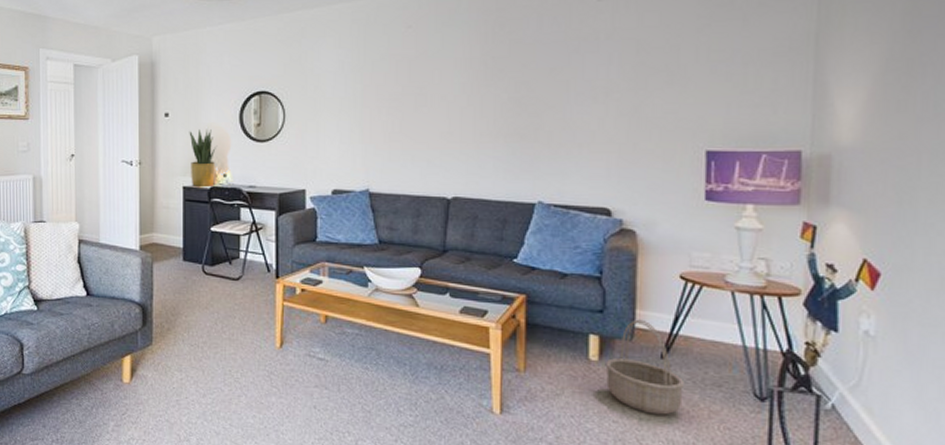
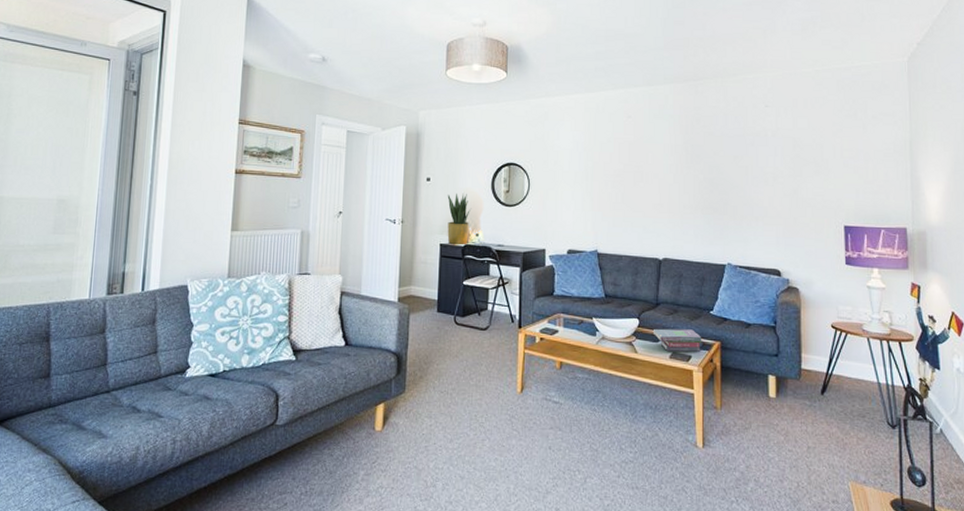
books: none [438,279,502,307] -> present [652,328,702,352]
basket: present [605,319,686,415] -> none [781,362,840,443]

